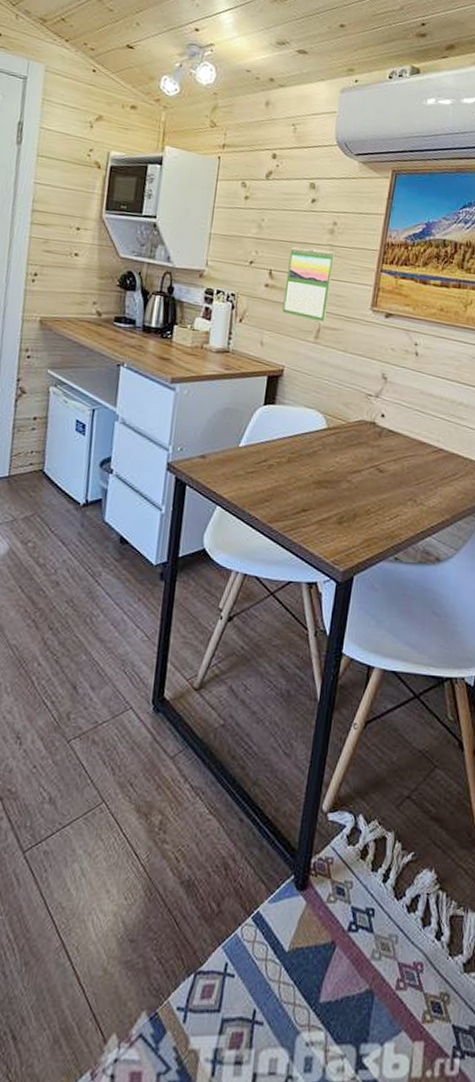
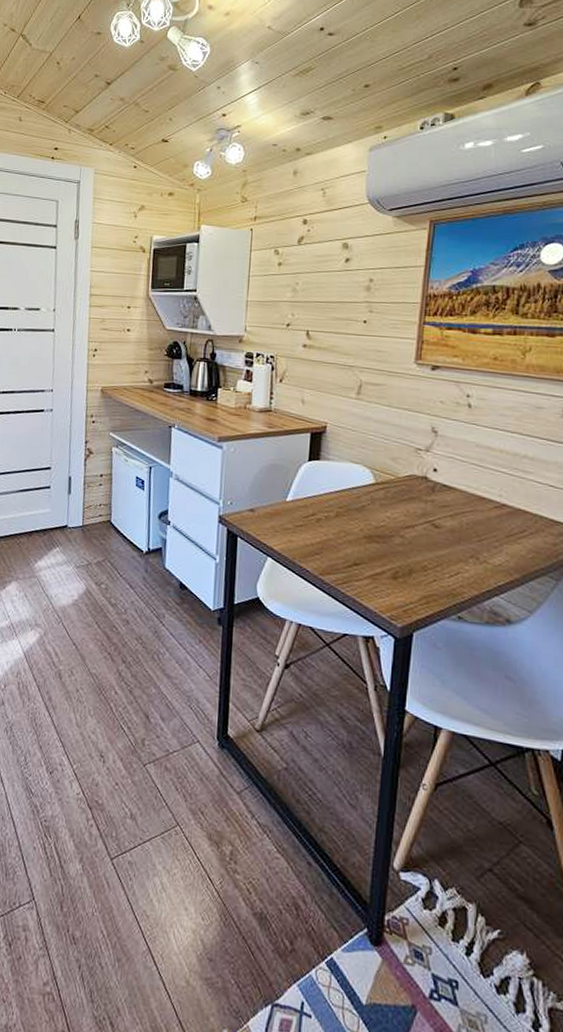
calendar: present [282,247,336,322] -> none [322,306,374,378]

